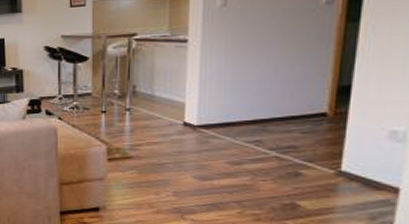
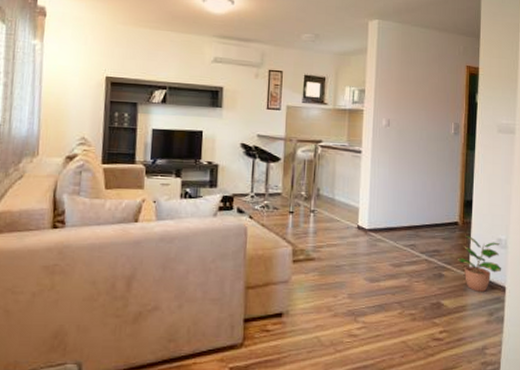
potted plant: none [322,127,396,193] -> present [456,235,502,292]

